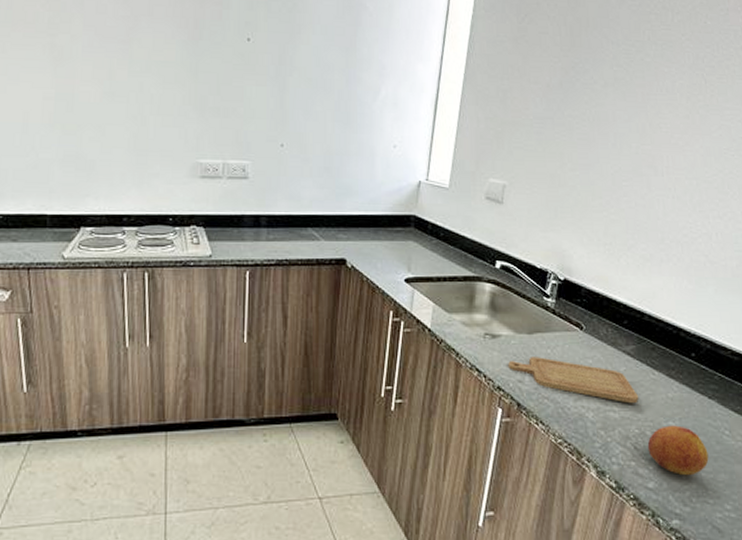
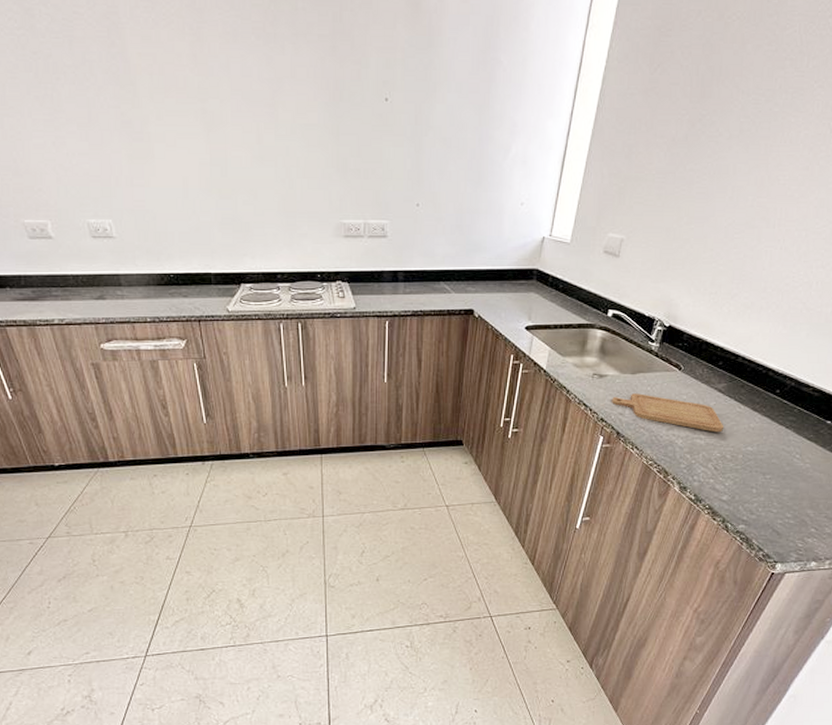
fruit: present [647,425,709,476] -> none [726,450,779,491]

